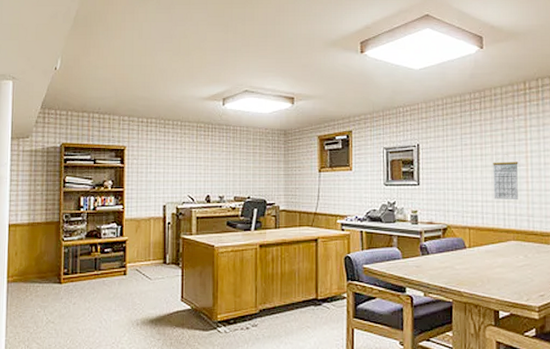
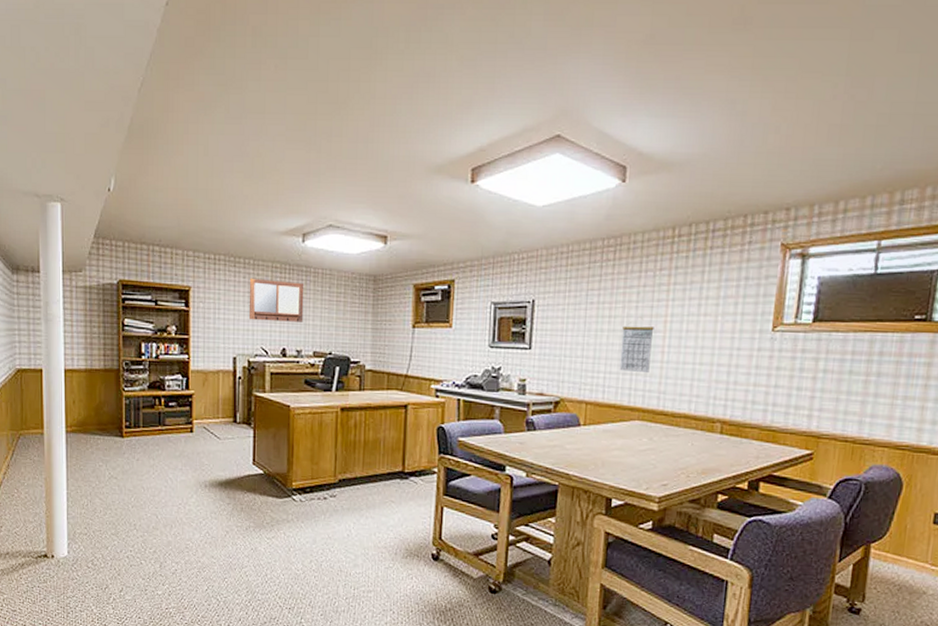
writing board: none [177,136,225,172] -> present [248,278,304,322]

